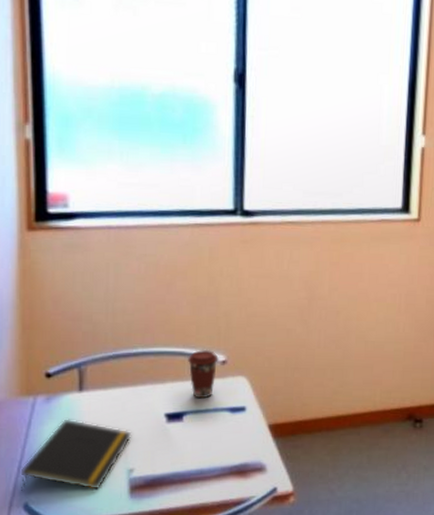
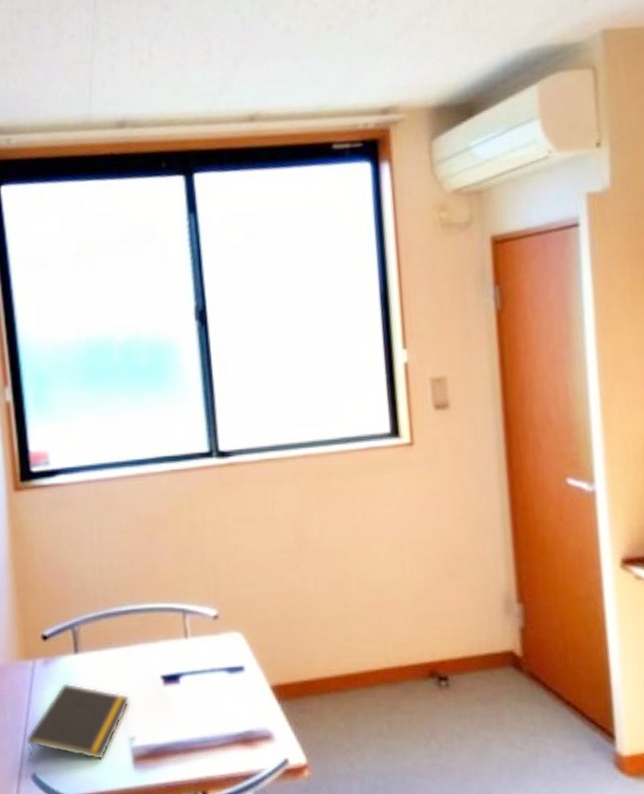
coffee cup: present [188,349,219,399] -> none [178,603,210,658]

